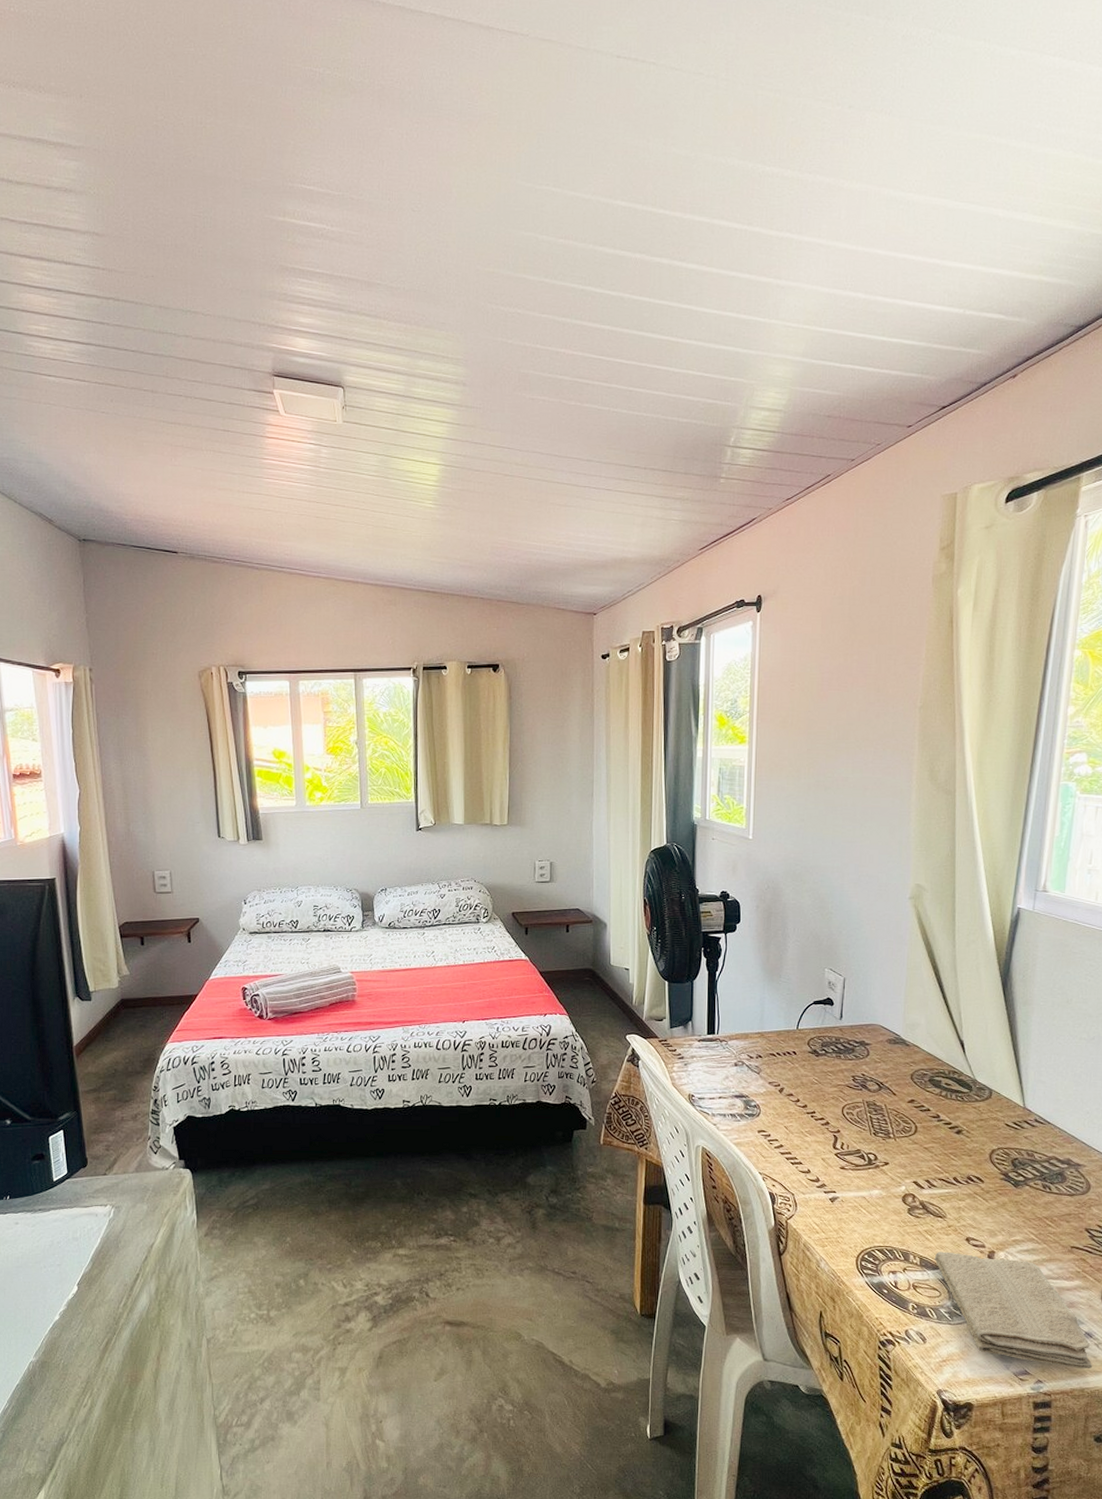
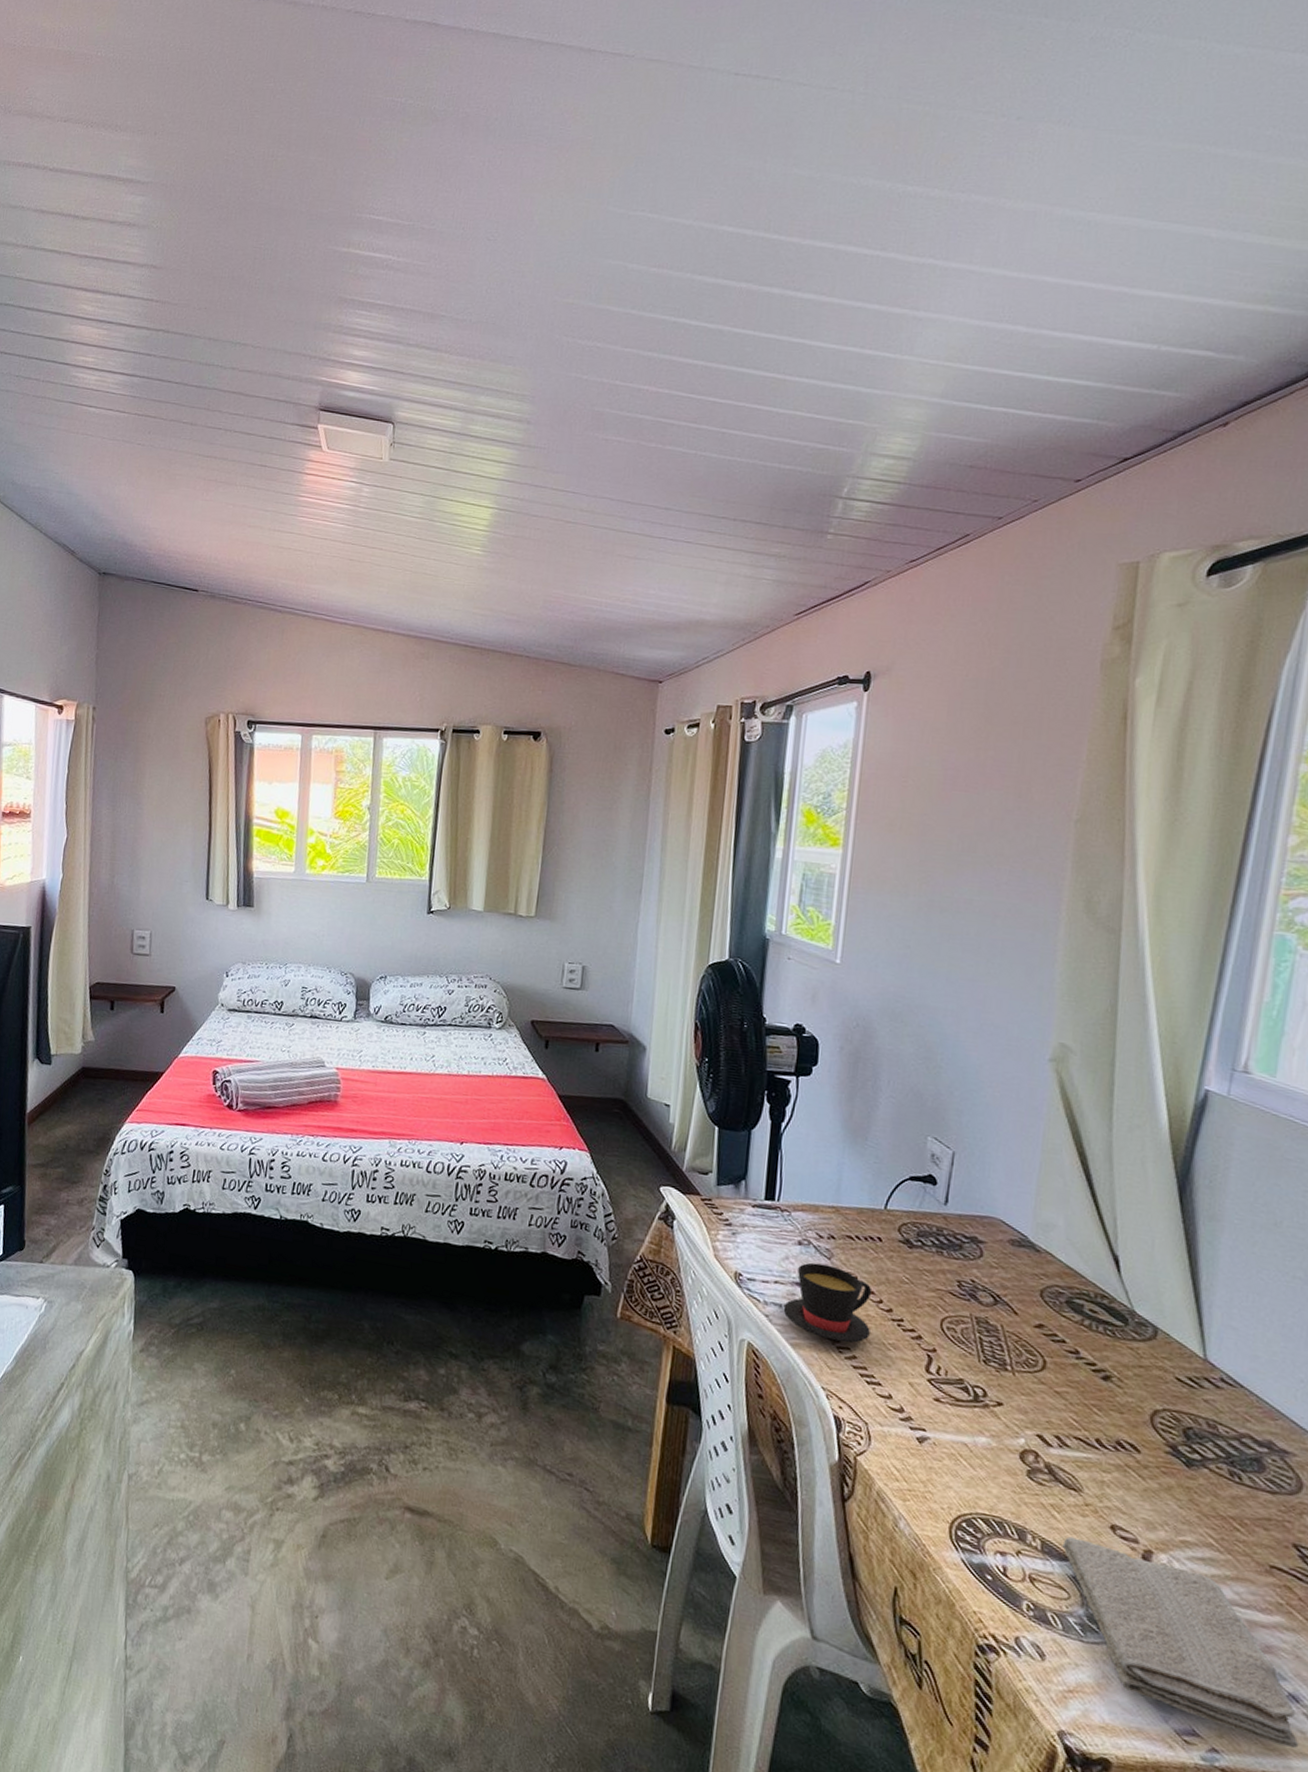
teacup: none [727,1078,792,1136] -> present [783,1262,872,1343]

